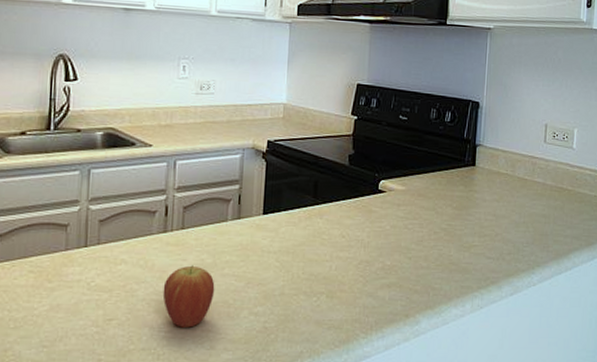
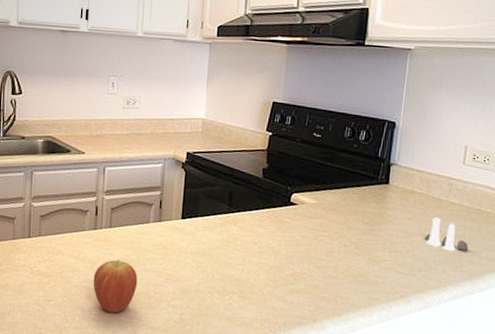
salt and pepper shaker set: none [511,197,554,232] -> present [424,217,469,251]

